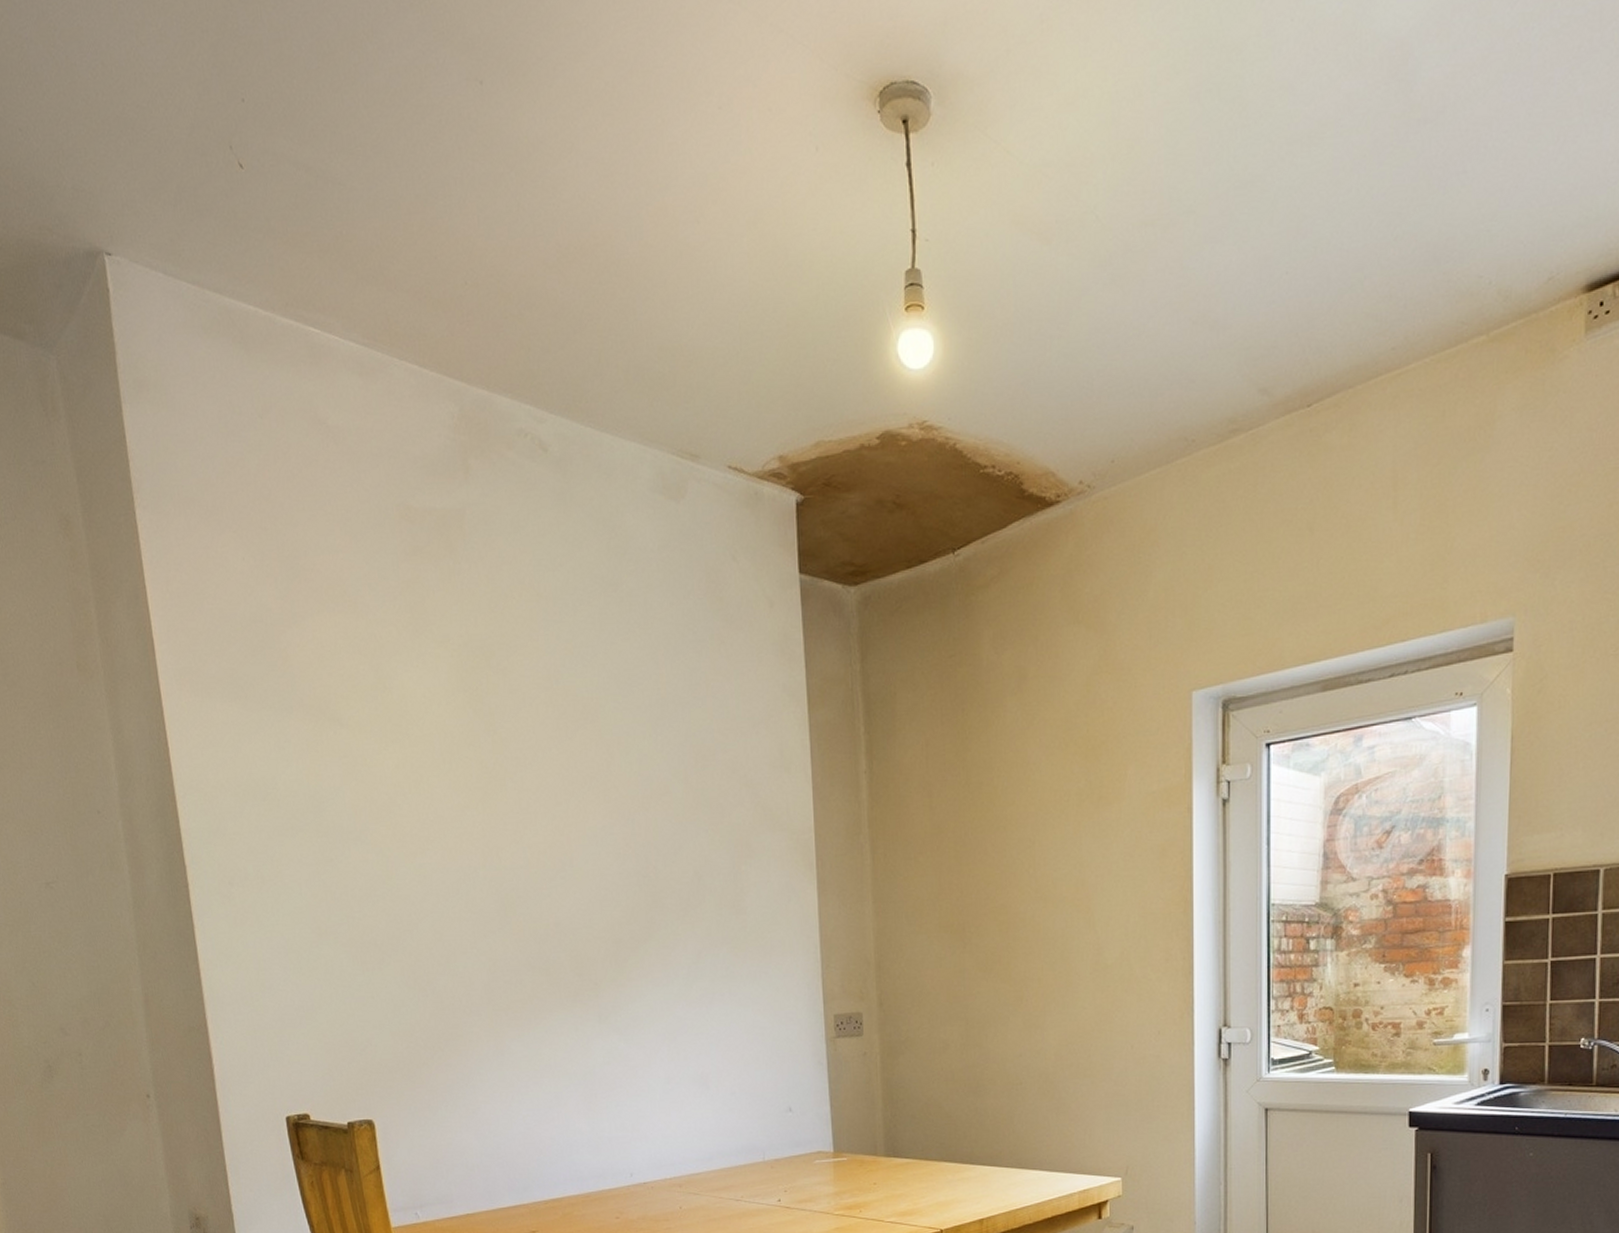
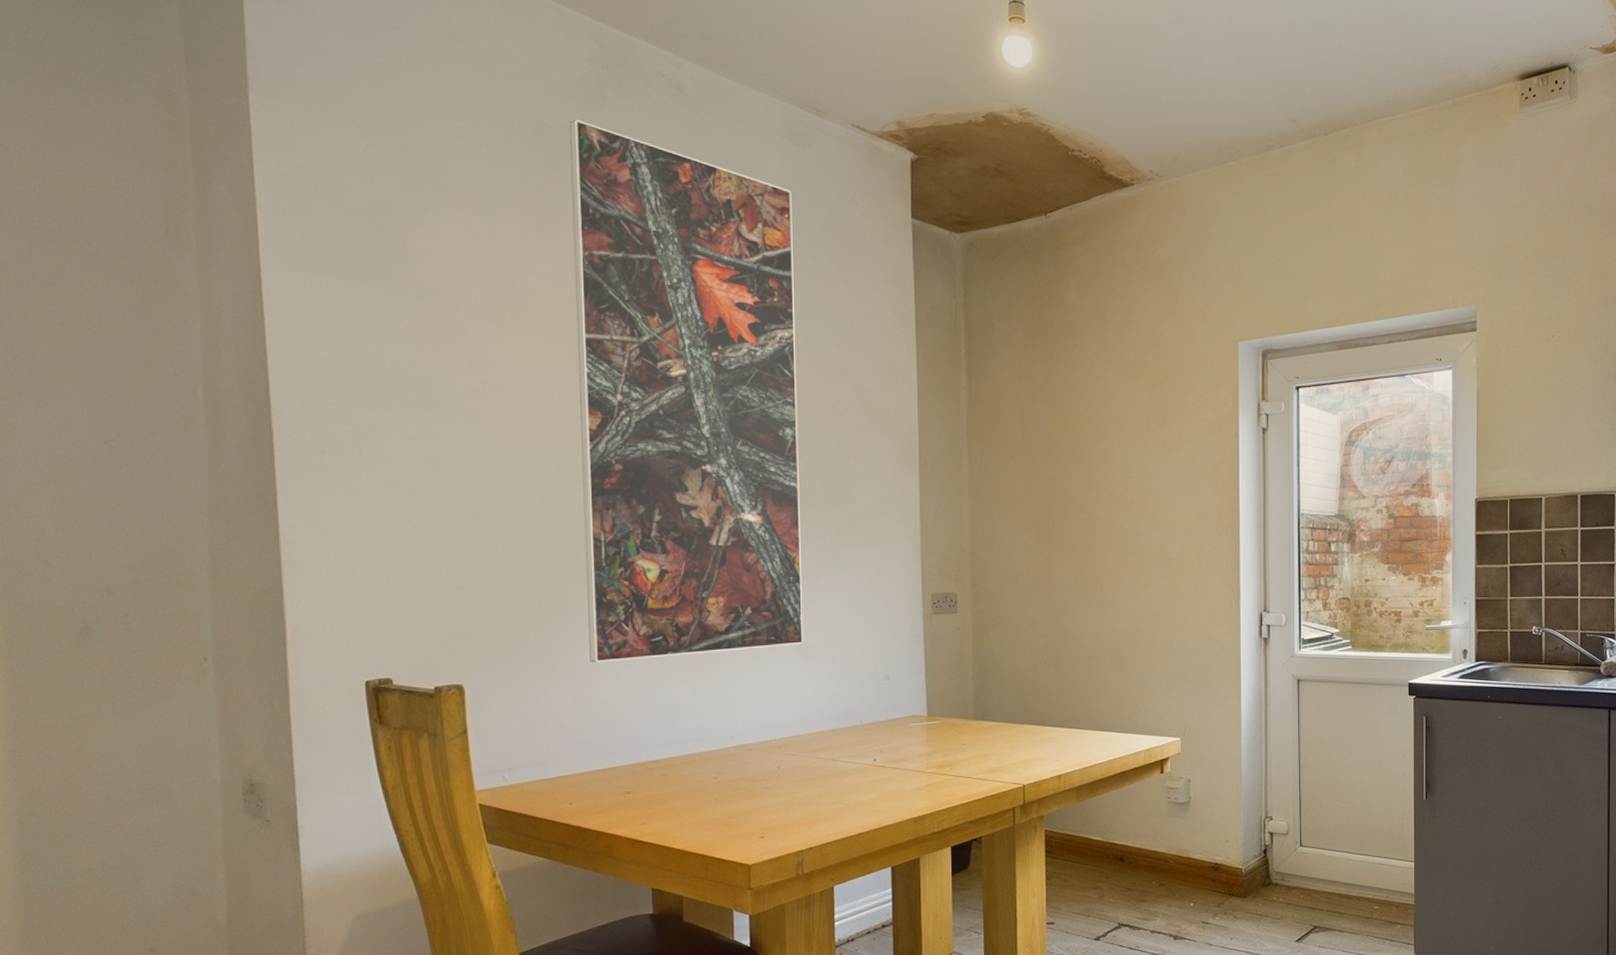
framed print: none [435,497,701,1096] -> present [570,119,804,663]

